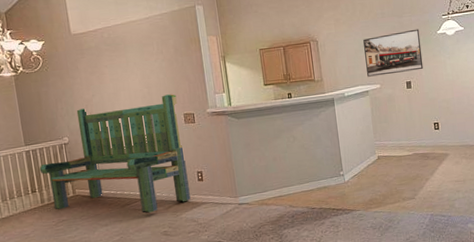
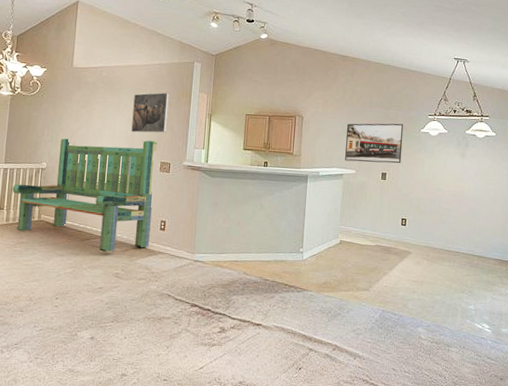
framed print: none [141,42,183,90] -> present [131,92,169,133]

